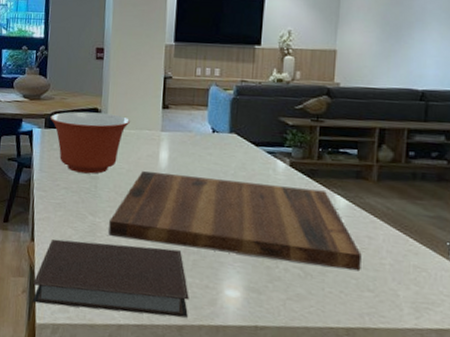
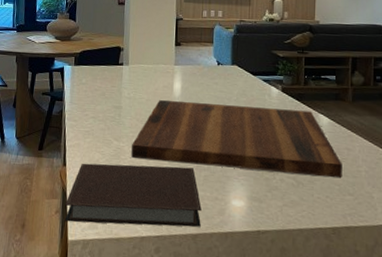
mixing bowl: present [50,111,131,174] -> none [79,50,149,104]

